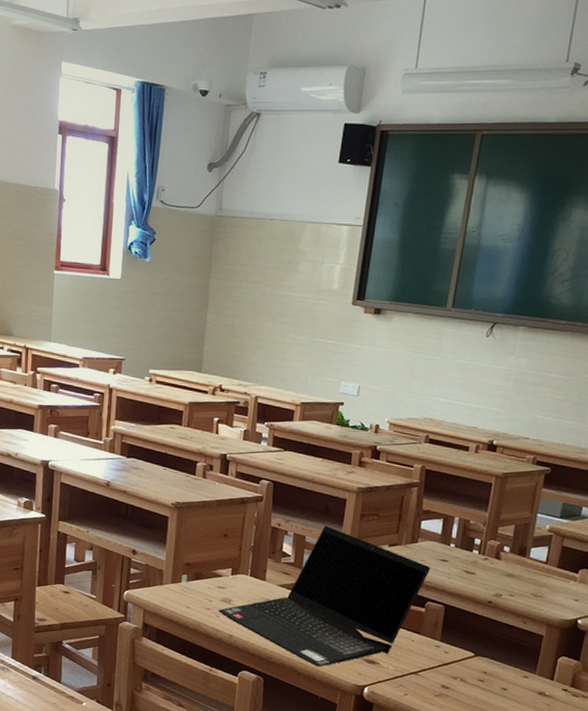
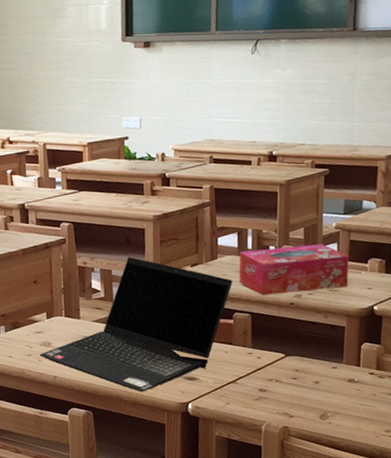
tissue box: none [437,538,559,594] -> present [239,244,349,296]

